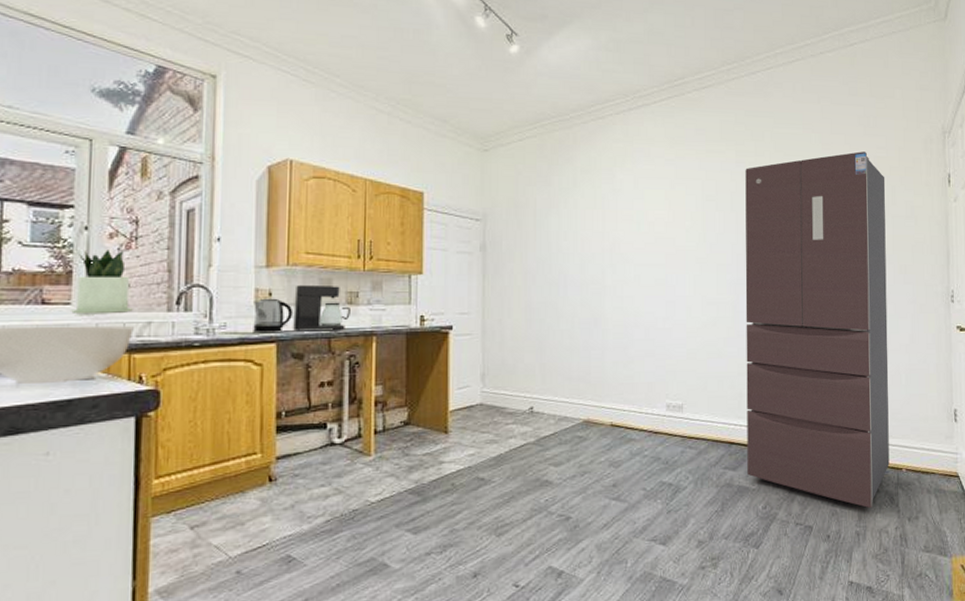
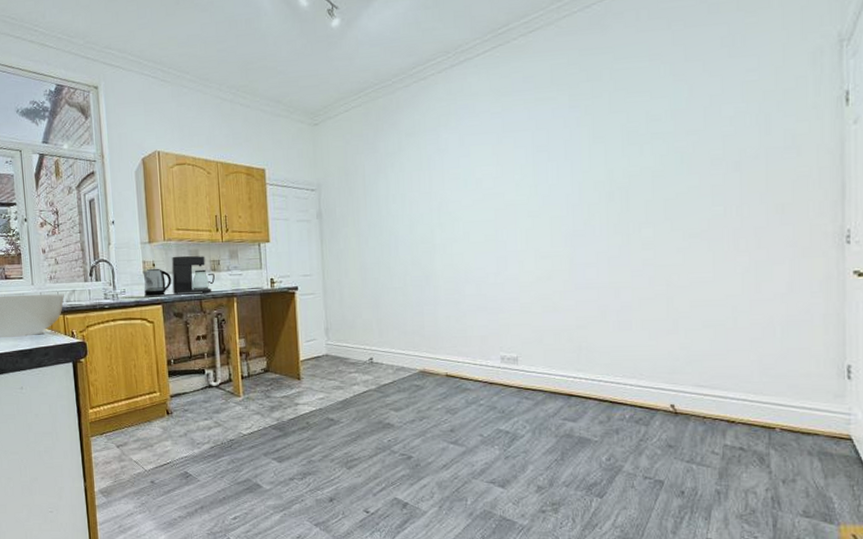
planter: present [69,249,135,315] -> none [22,236,63,286]
refrigerator: present [745,151,890,509] -> none [580,77,759,468]

